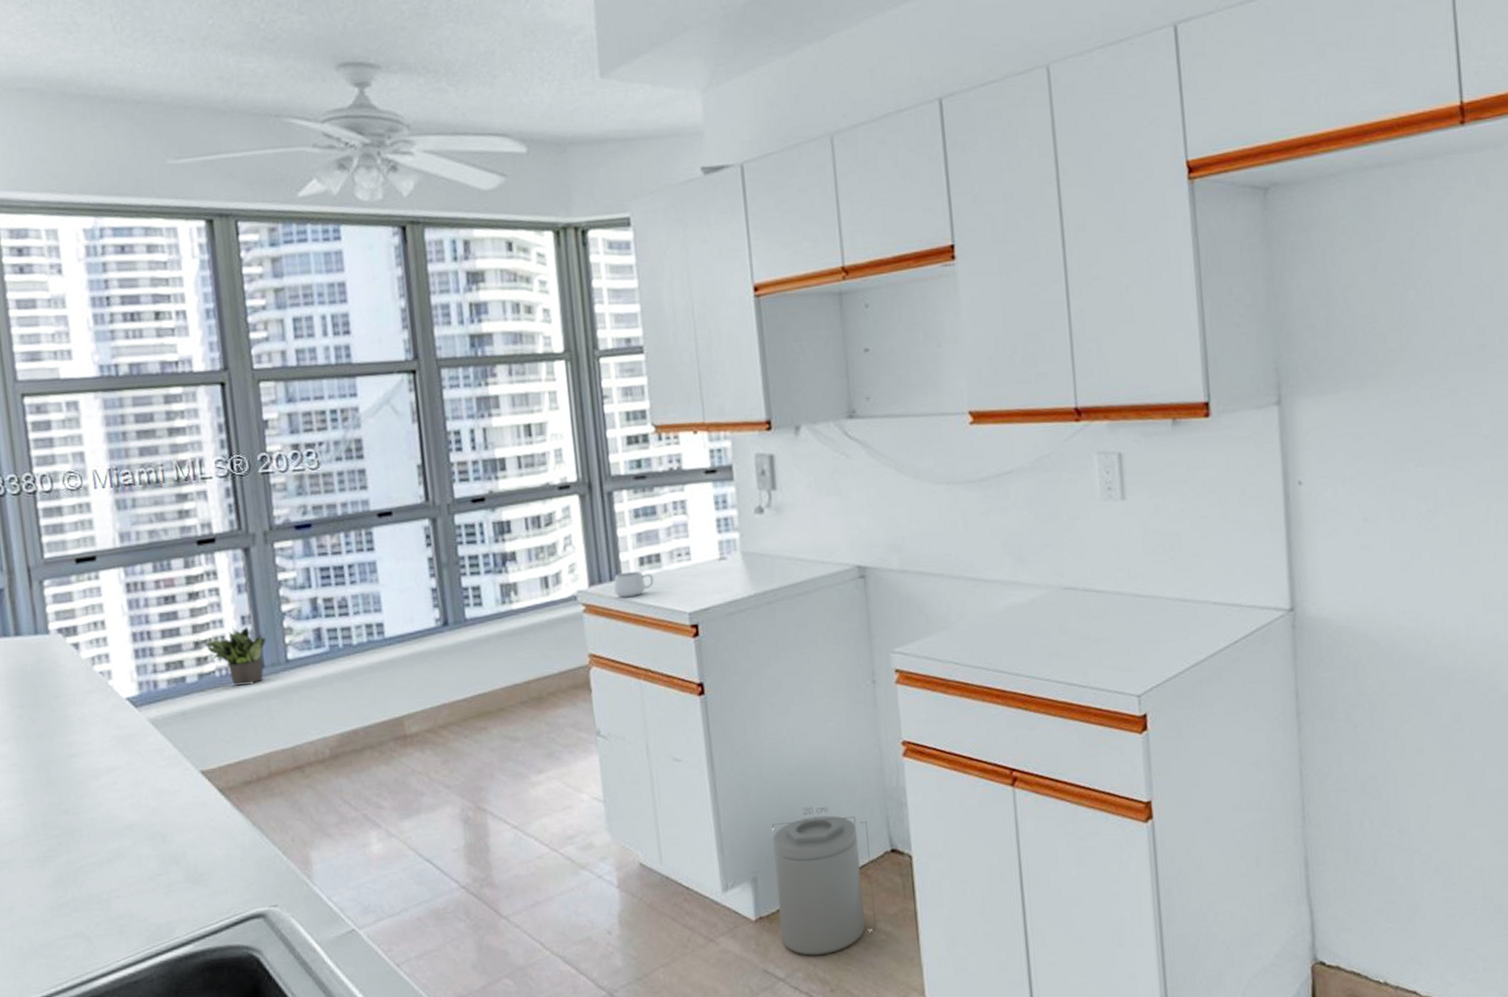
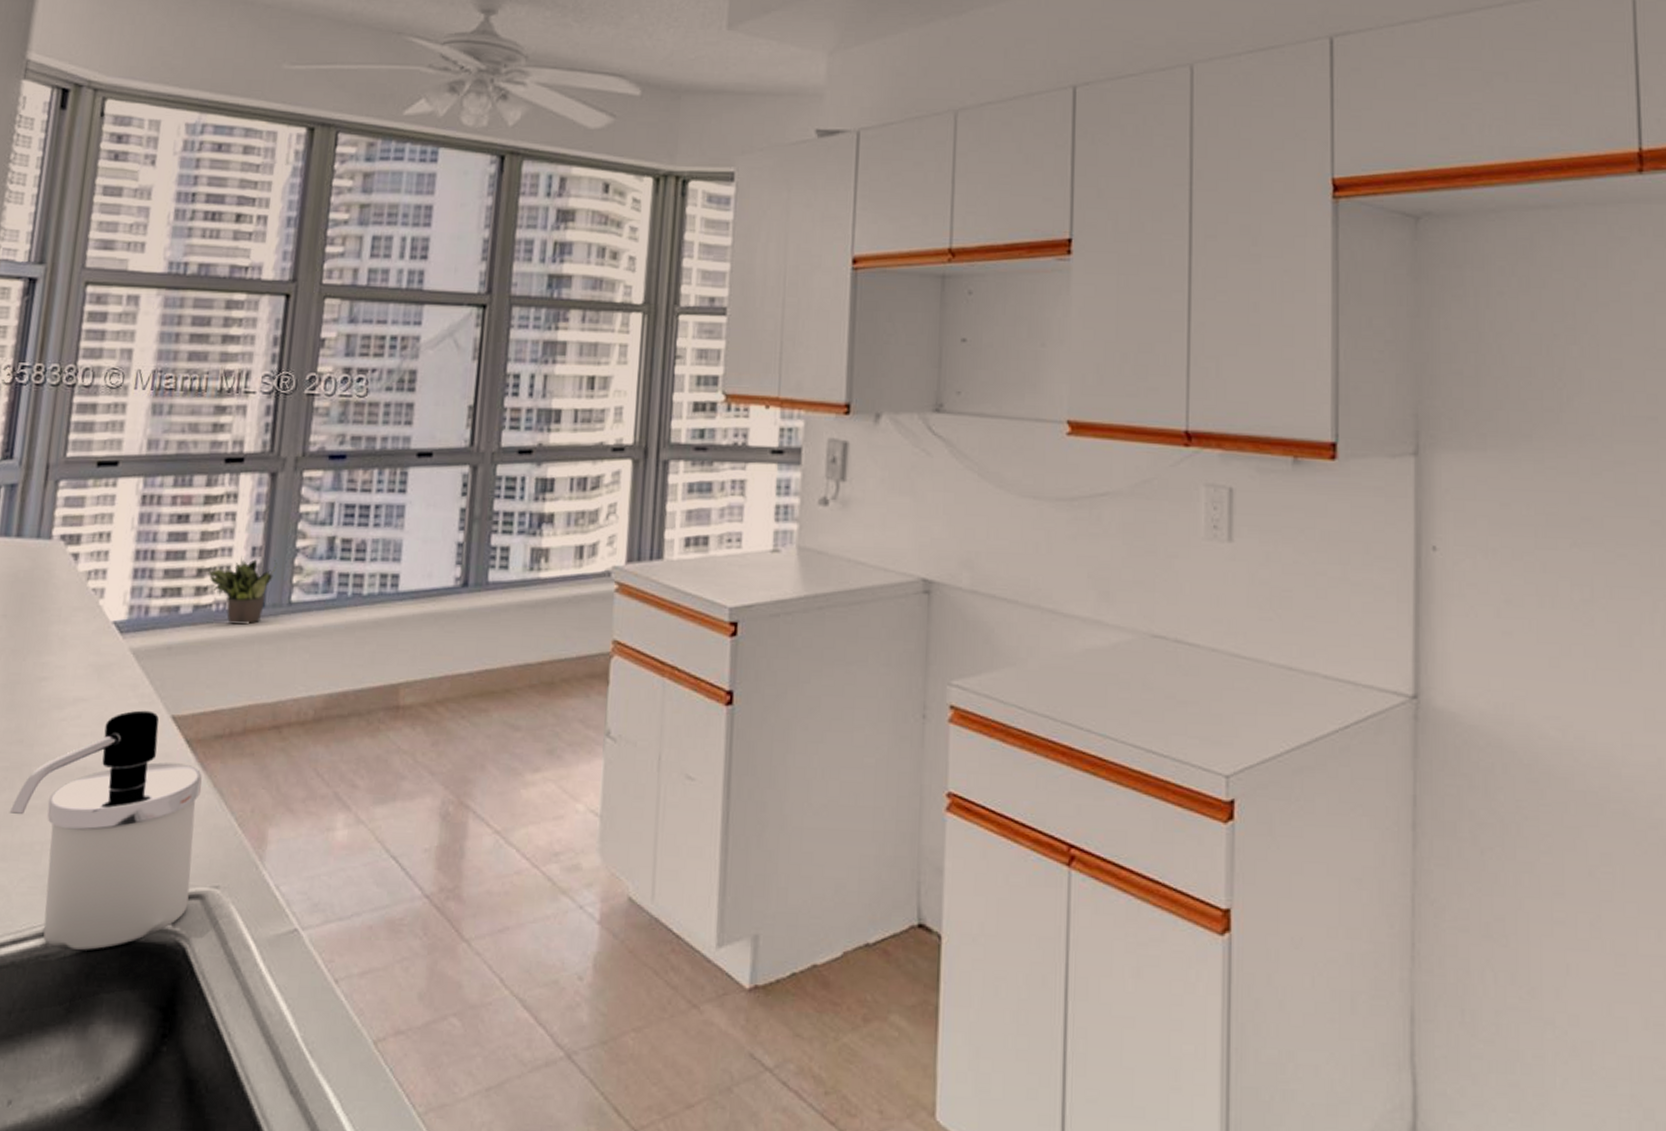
soap dispenser: none [71,769,253,975] -> present [9,710,202,951]
mug: present [614,571,654,597] -> none [653,552,698,581]
trash can: present [771,807,912,956] -> none [776,857,940,1045]

